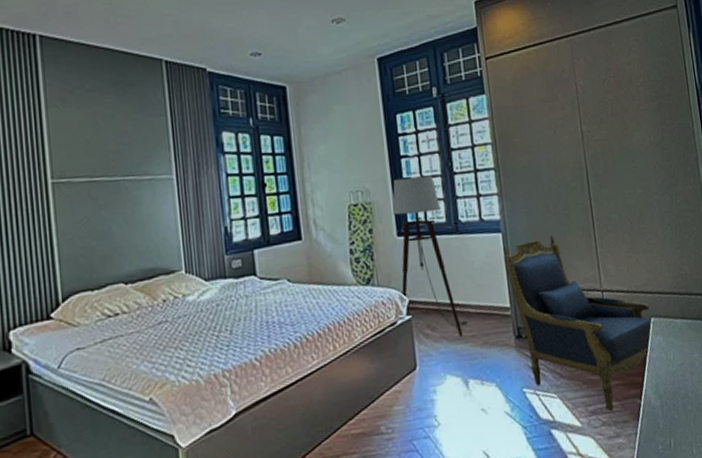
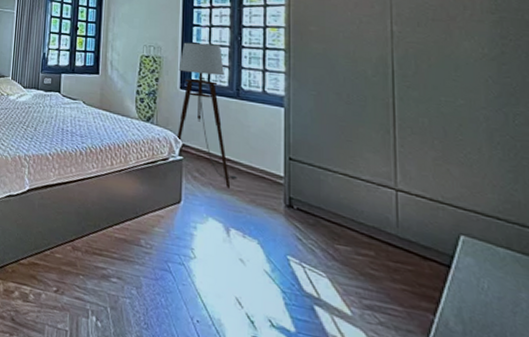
armchair: present [502,235,653,411] -> none [283,120,462,315]

